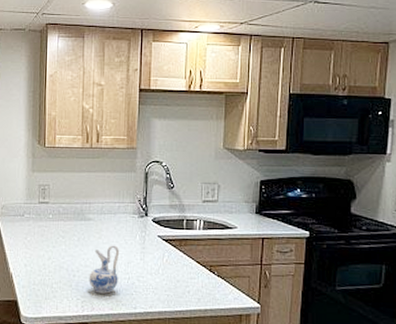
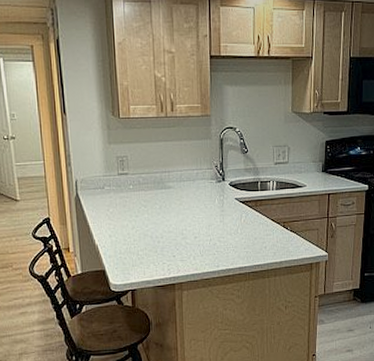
ceramic pitcher: present [89,245,119,294] -> none [173,210,201,256]

